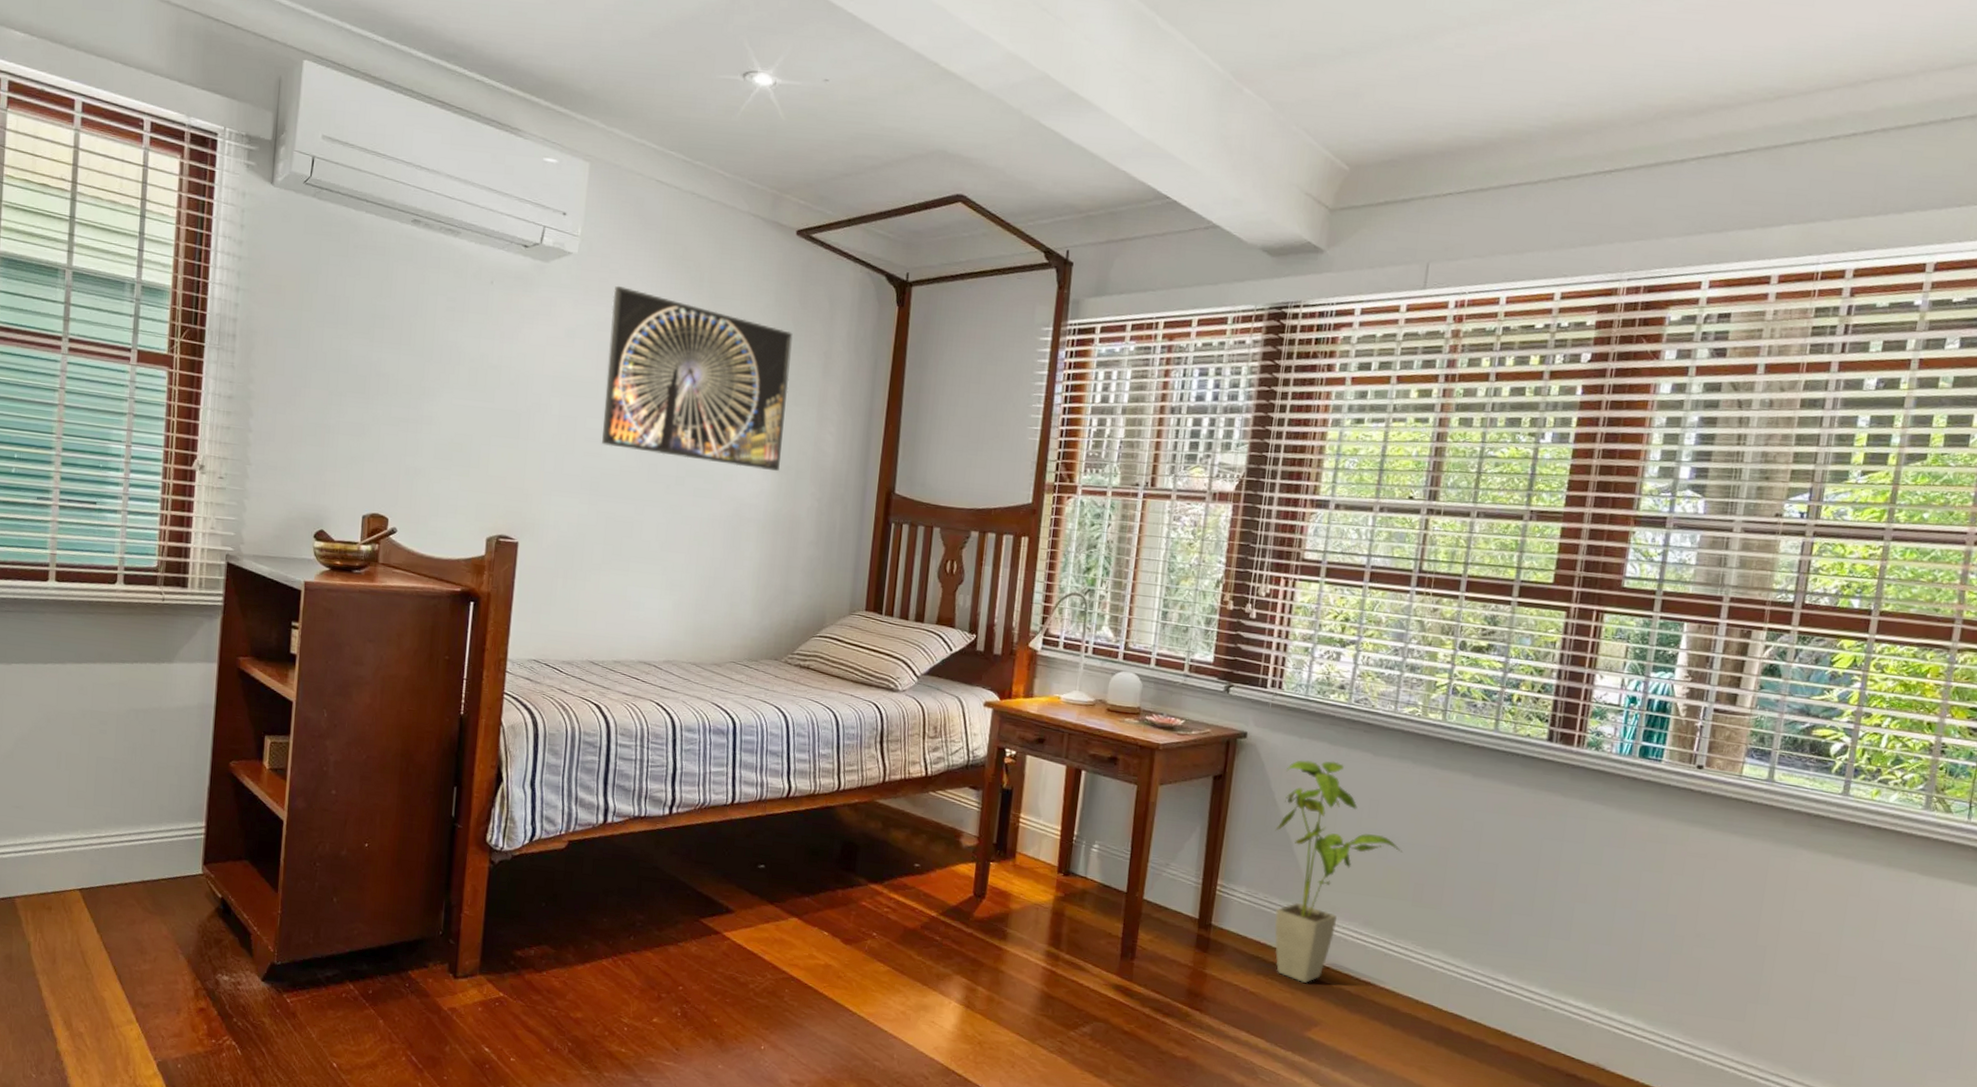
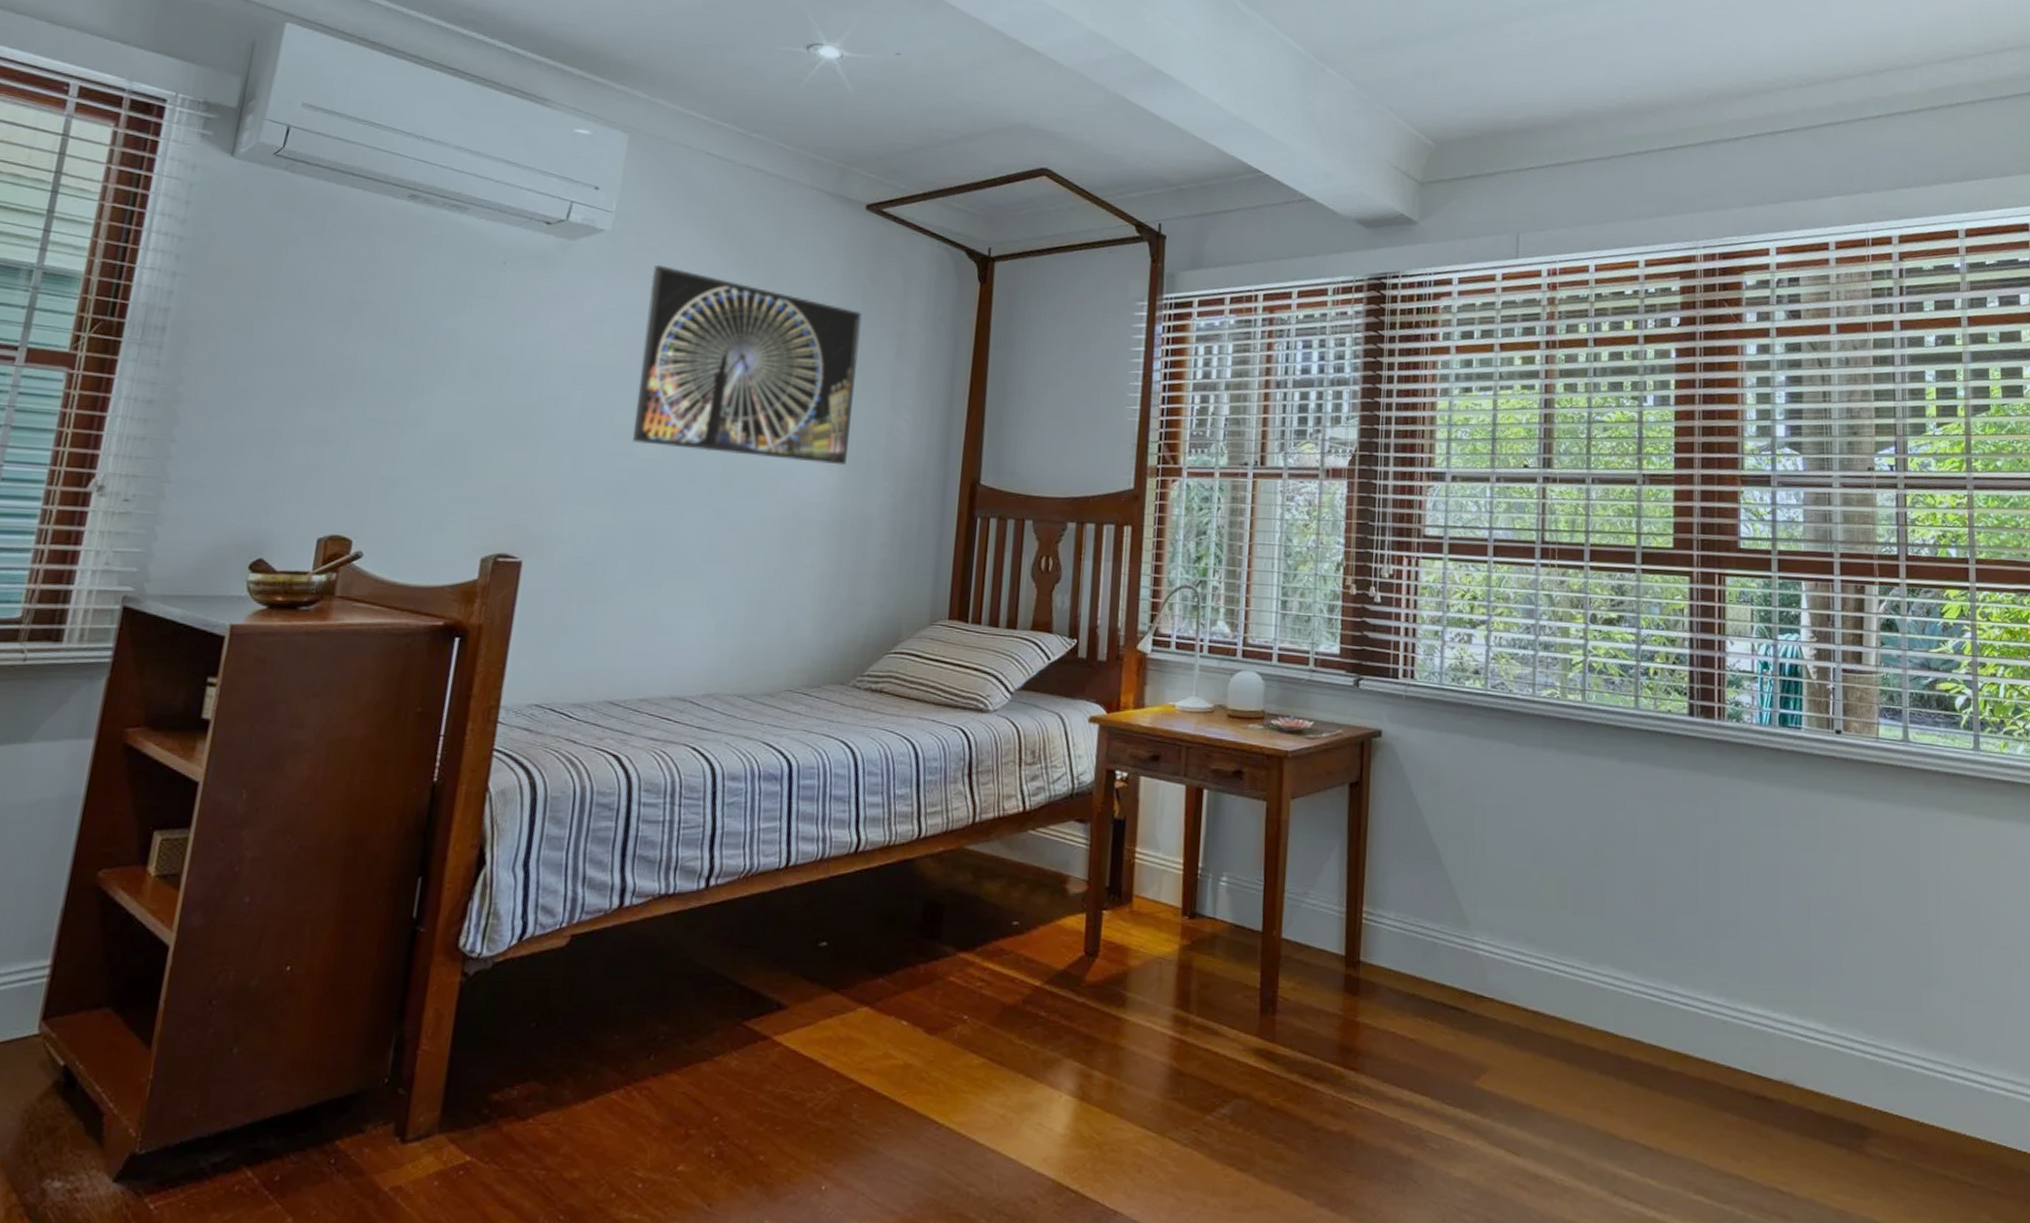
house plant: present [1275,760,1403,983] -> none [1421,756,1558,1020]

